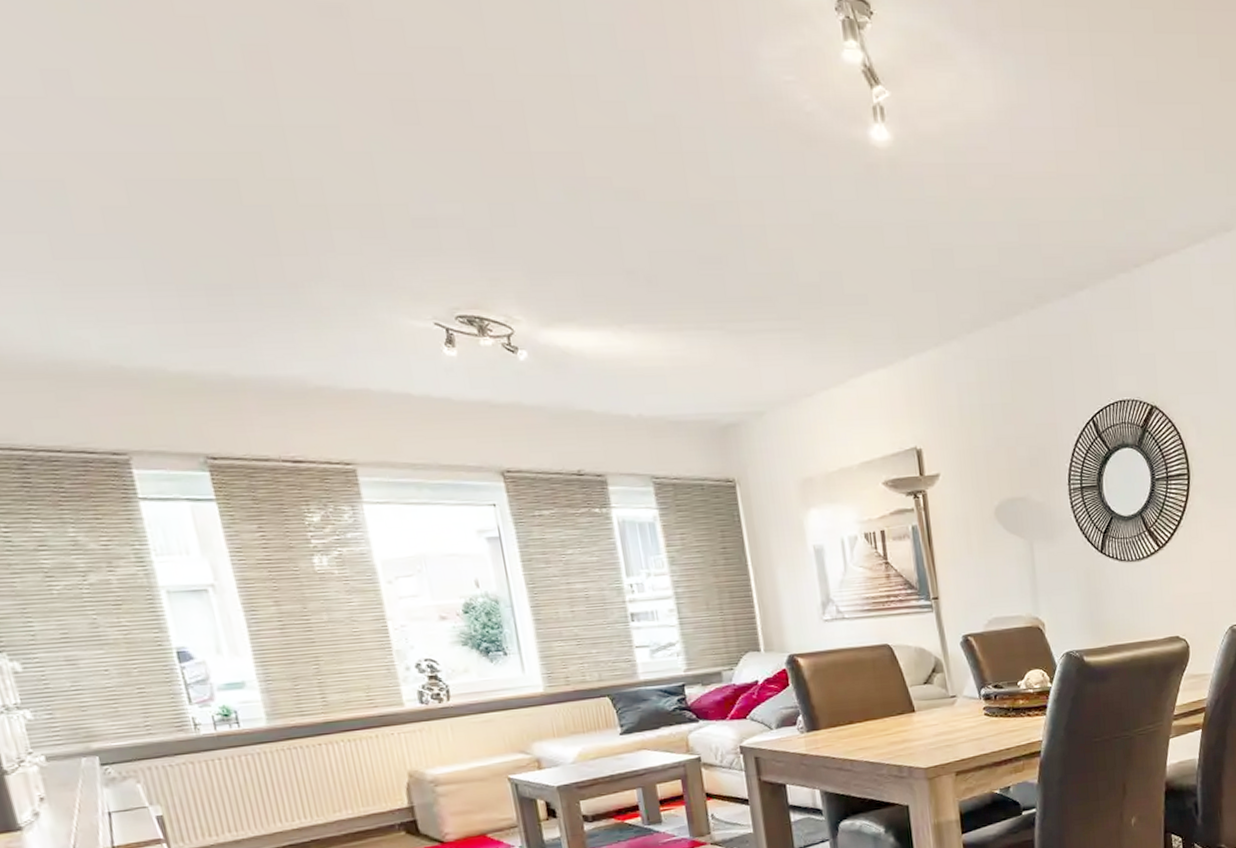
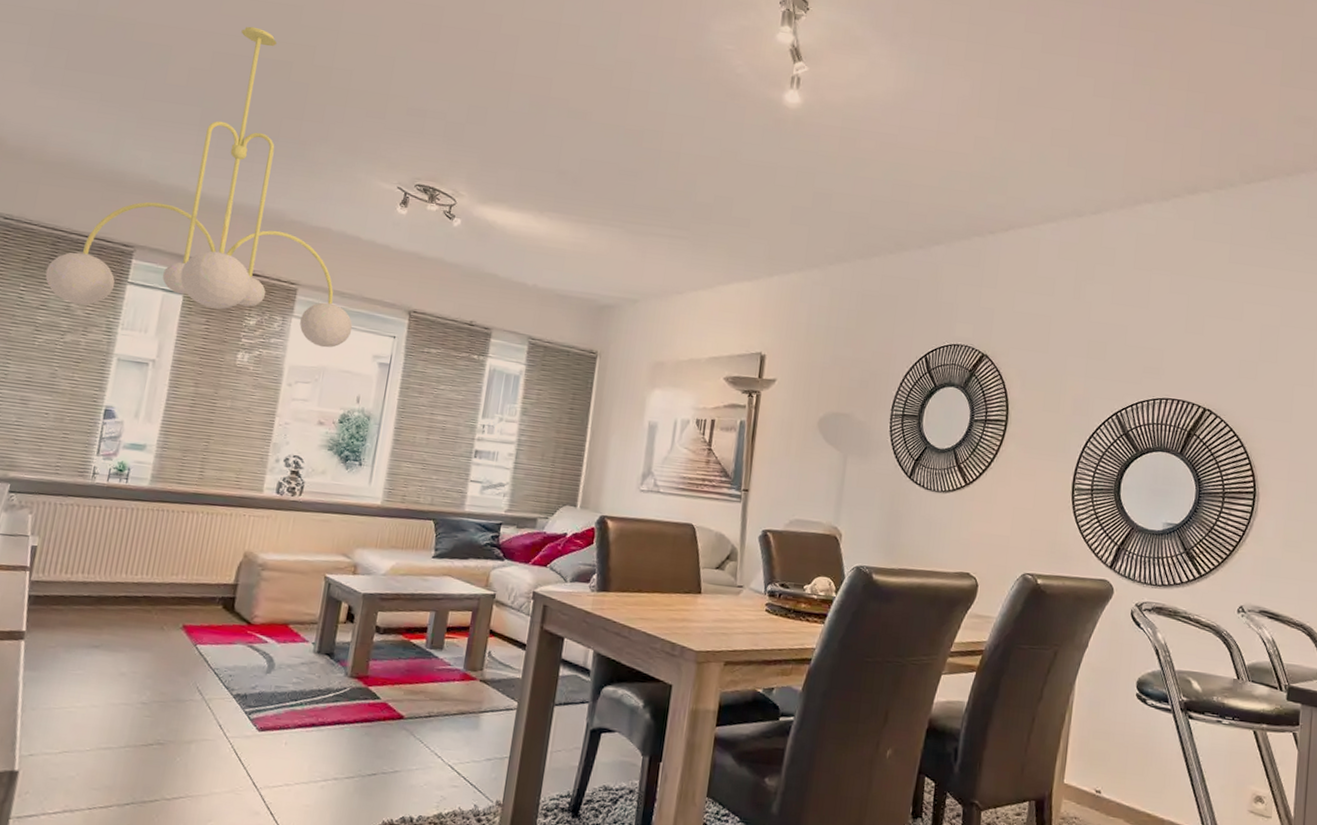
chandelier: none [25,137,442,537] -> present [45,26,353,348]

